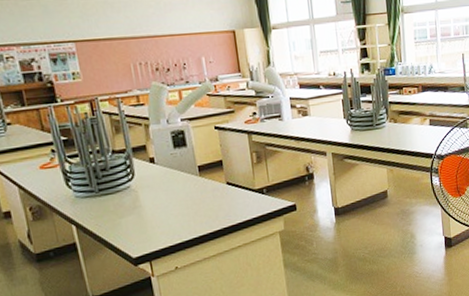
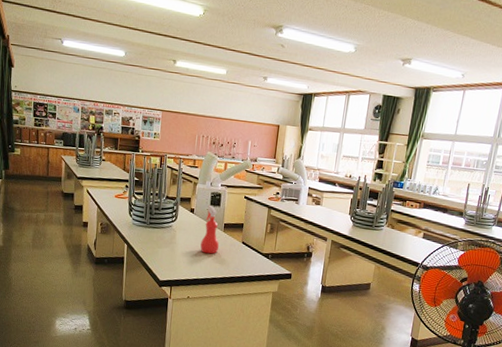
spray bottle: none [171,147,200,209] -> present [200,205,220,254]

